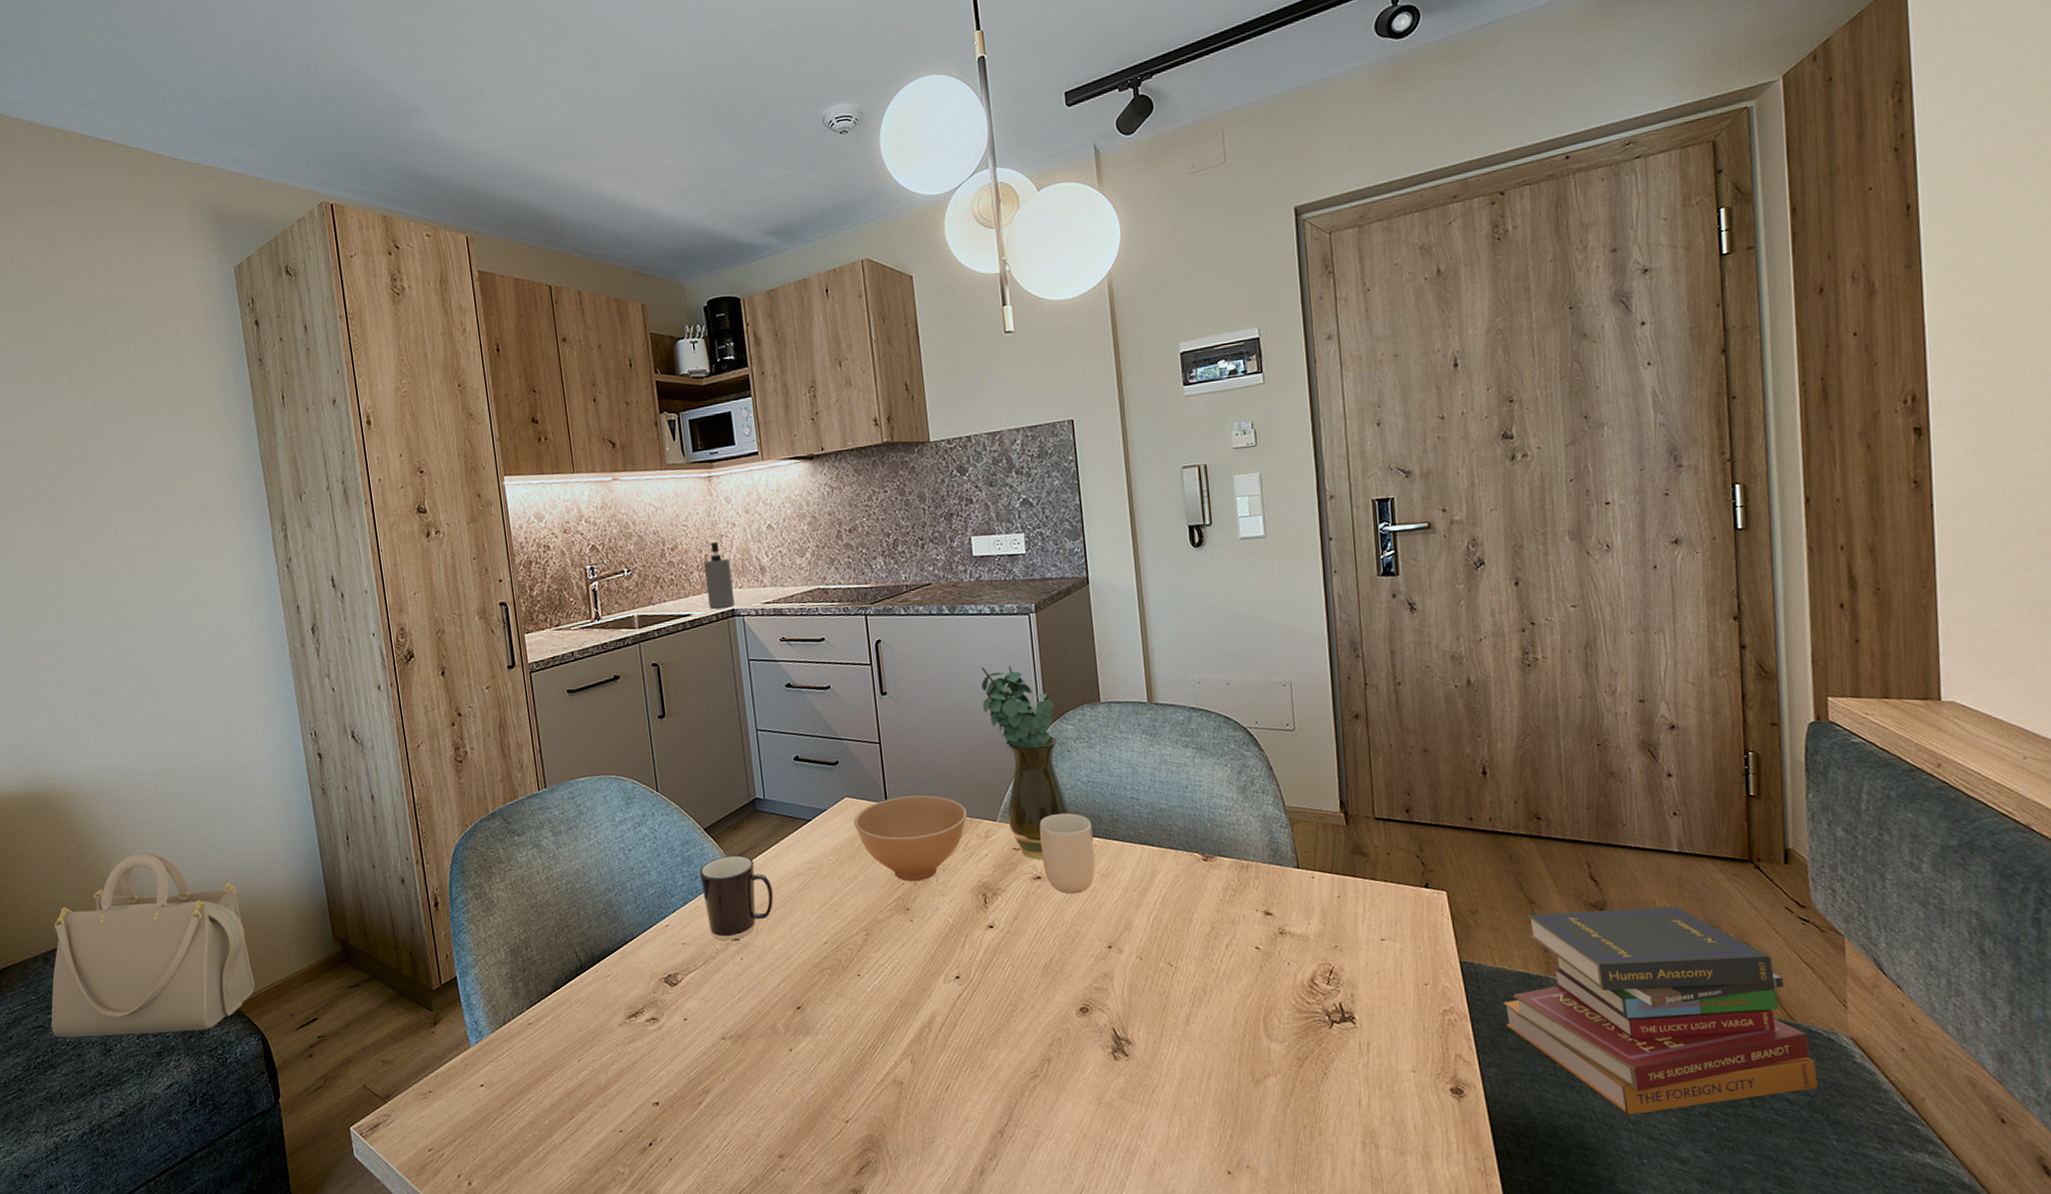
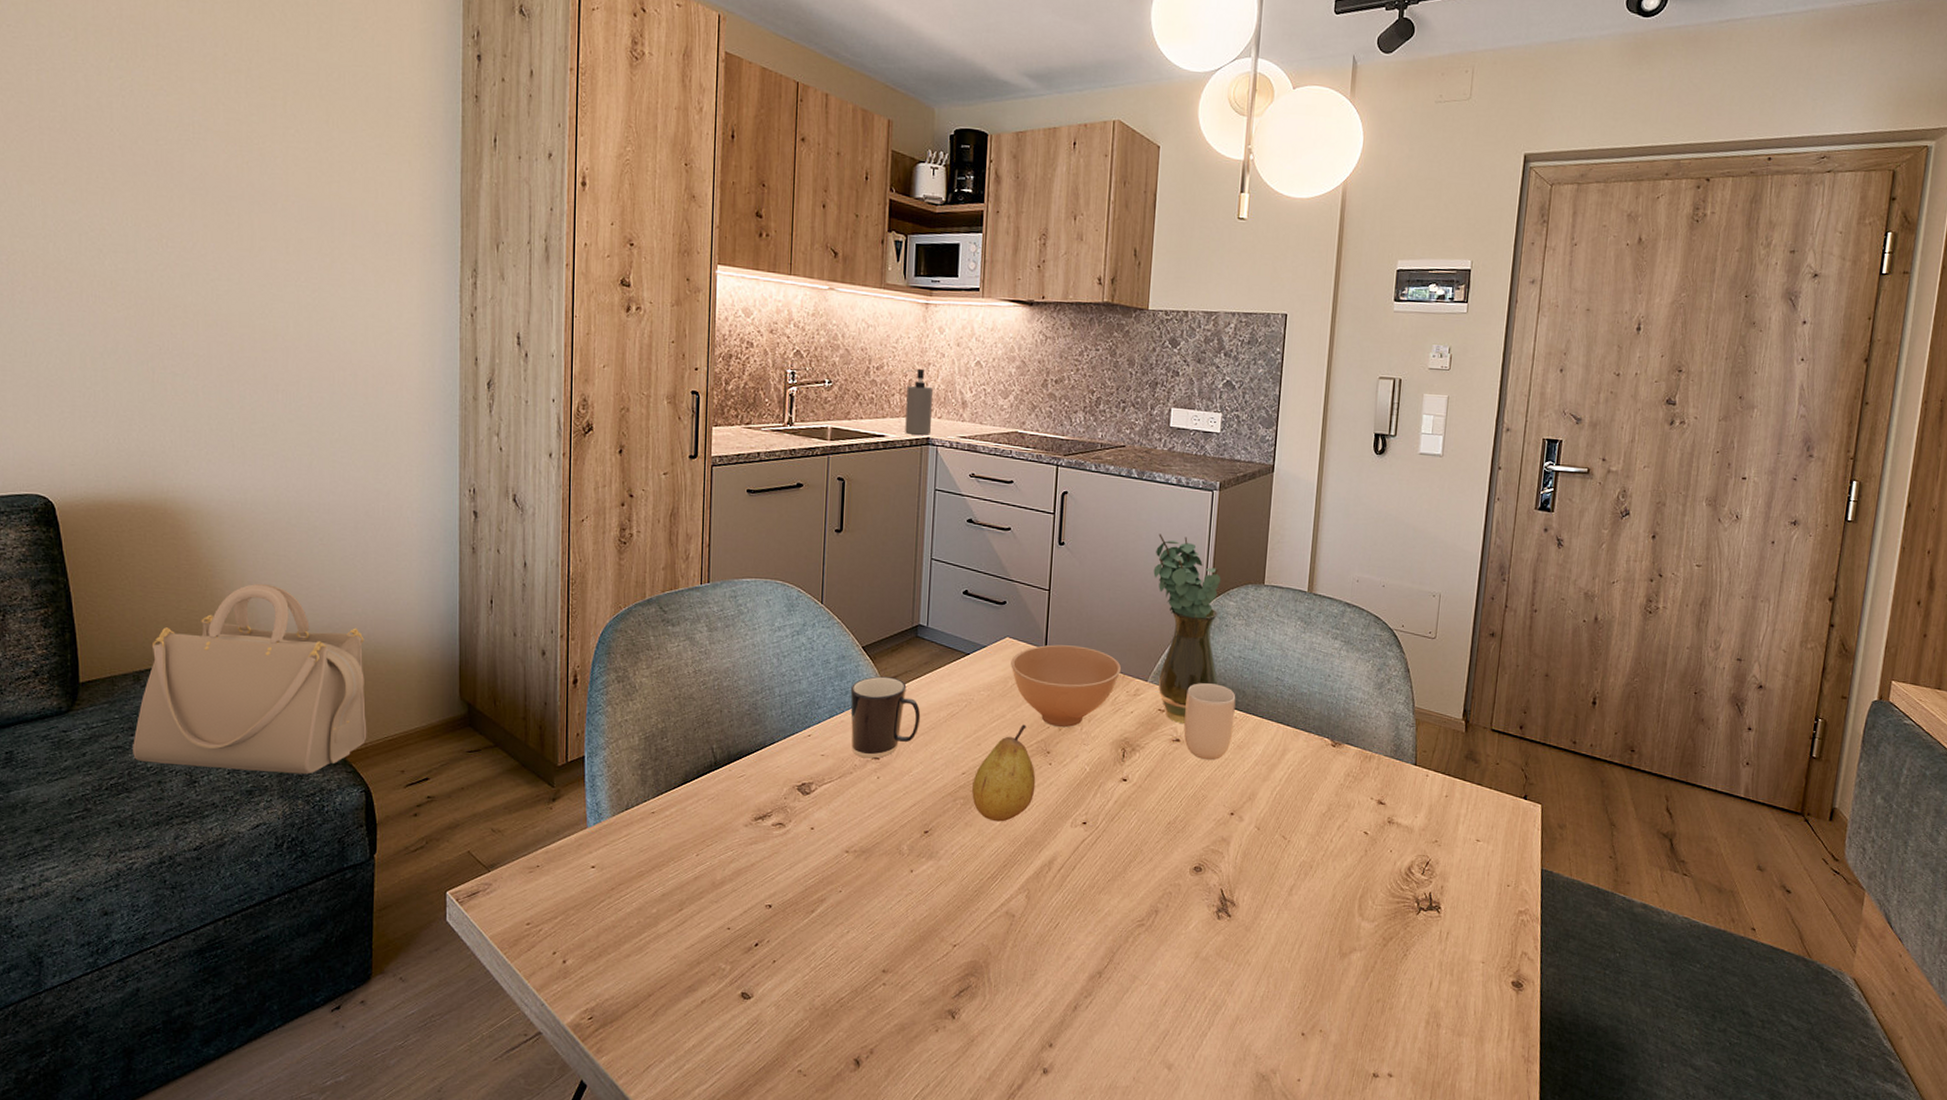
fruit: none [836,884,901,988] -> present [972,724,1036,822]
books: present [1503,905,1818,1115] -> none [1570,836,1821,1024]

